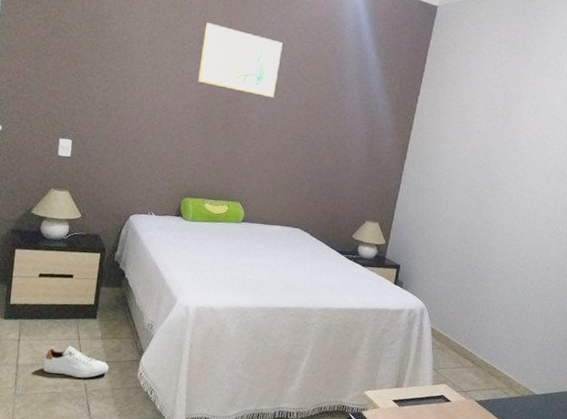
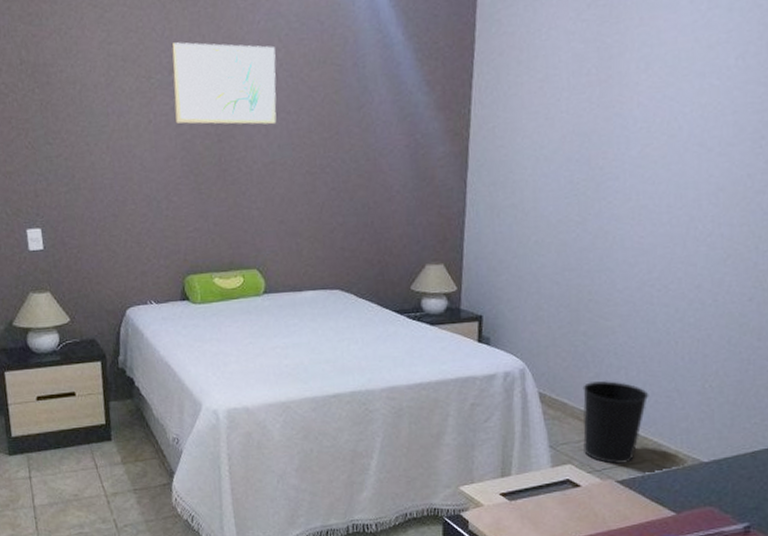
shoe: present [43,346,109,378] -> none [62,477,137,513]
wastebasket: none [456,325,506,389] -> present [582,381,649,465]

